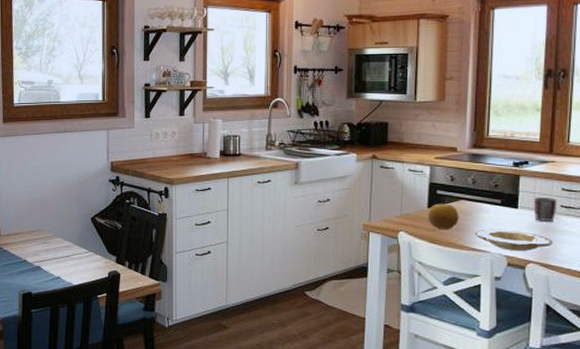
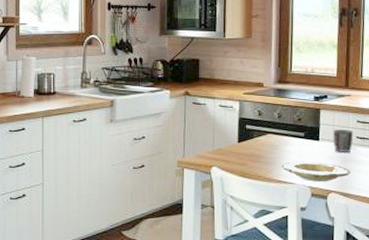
fruit: present [428,203,459,229] -> none [238,138,267,163]

